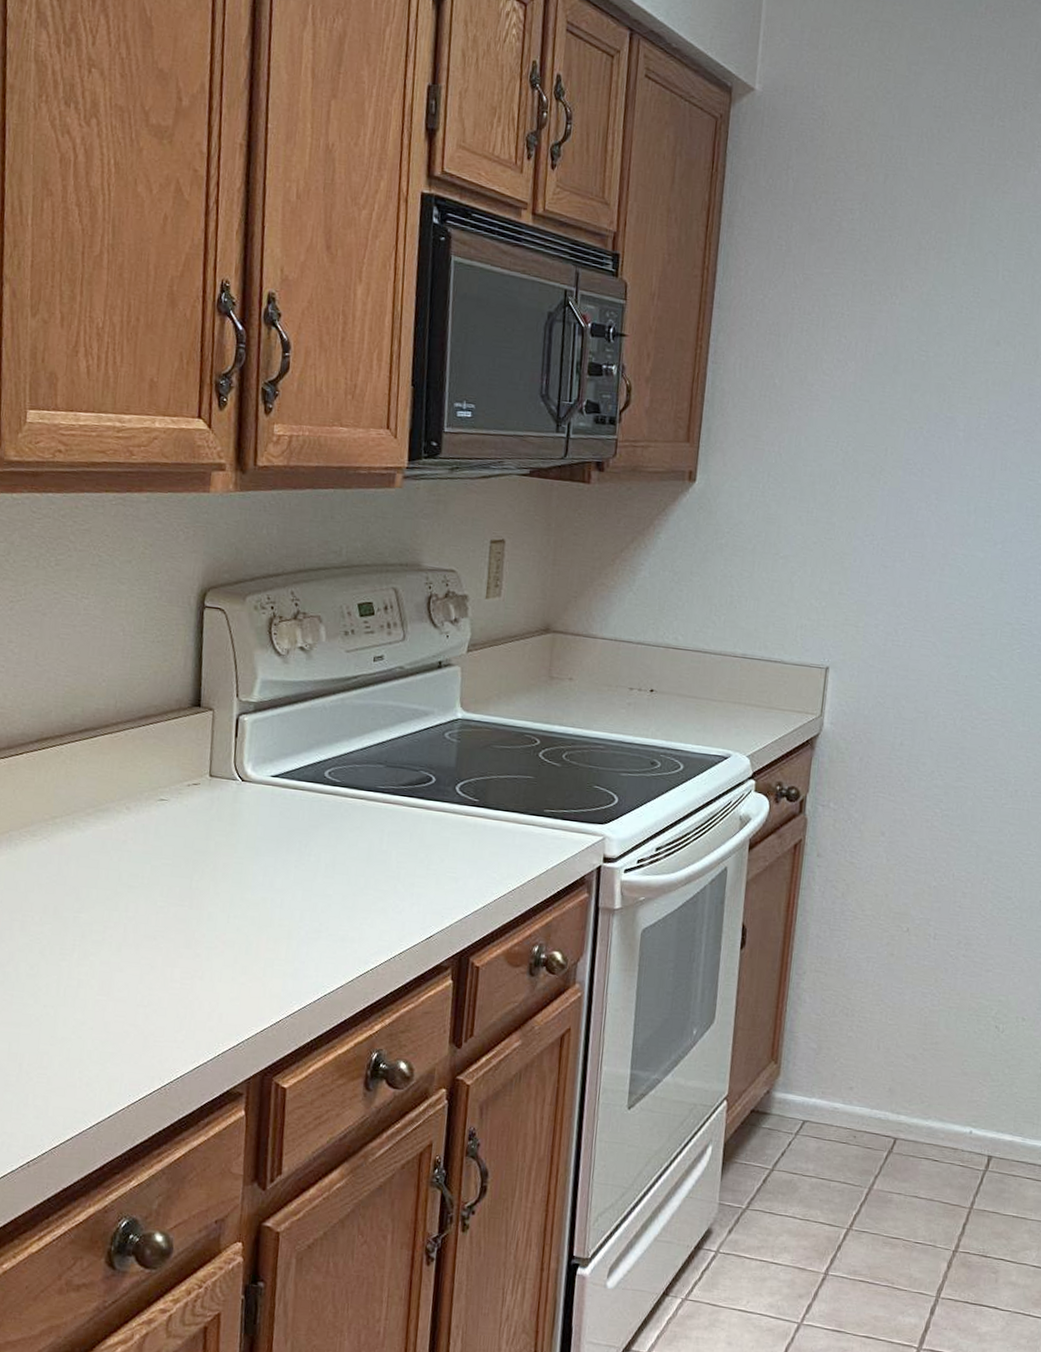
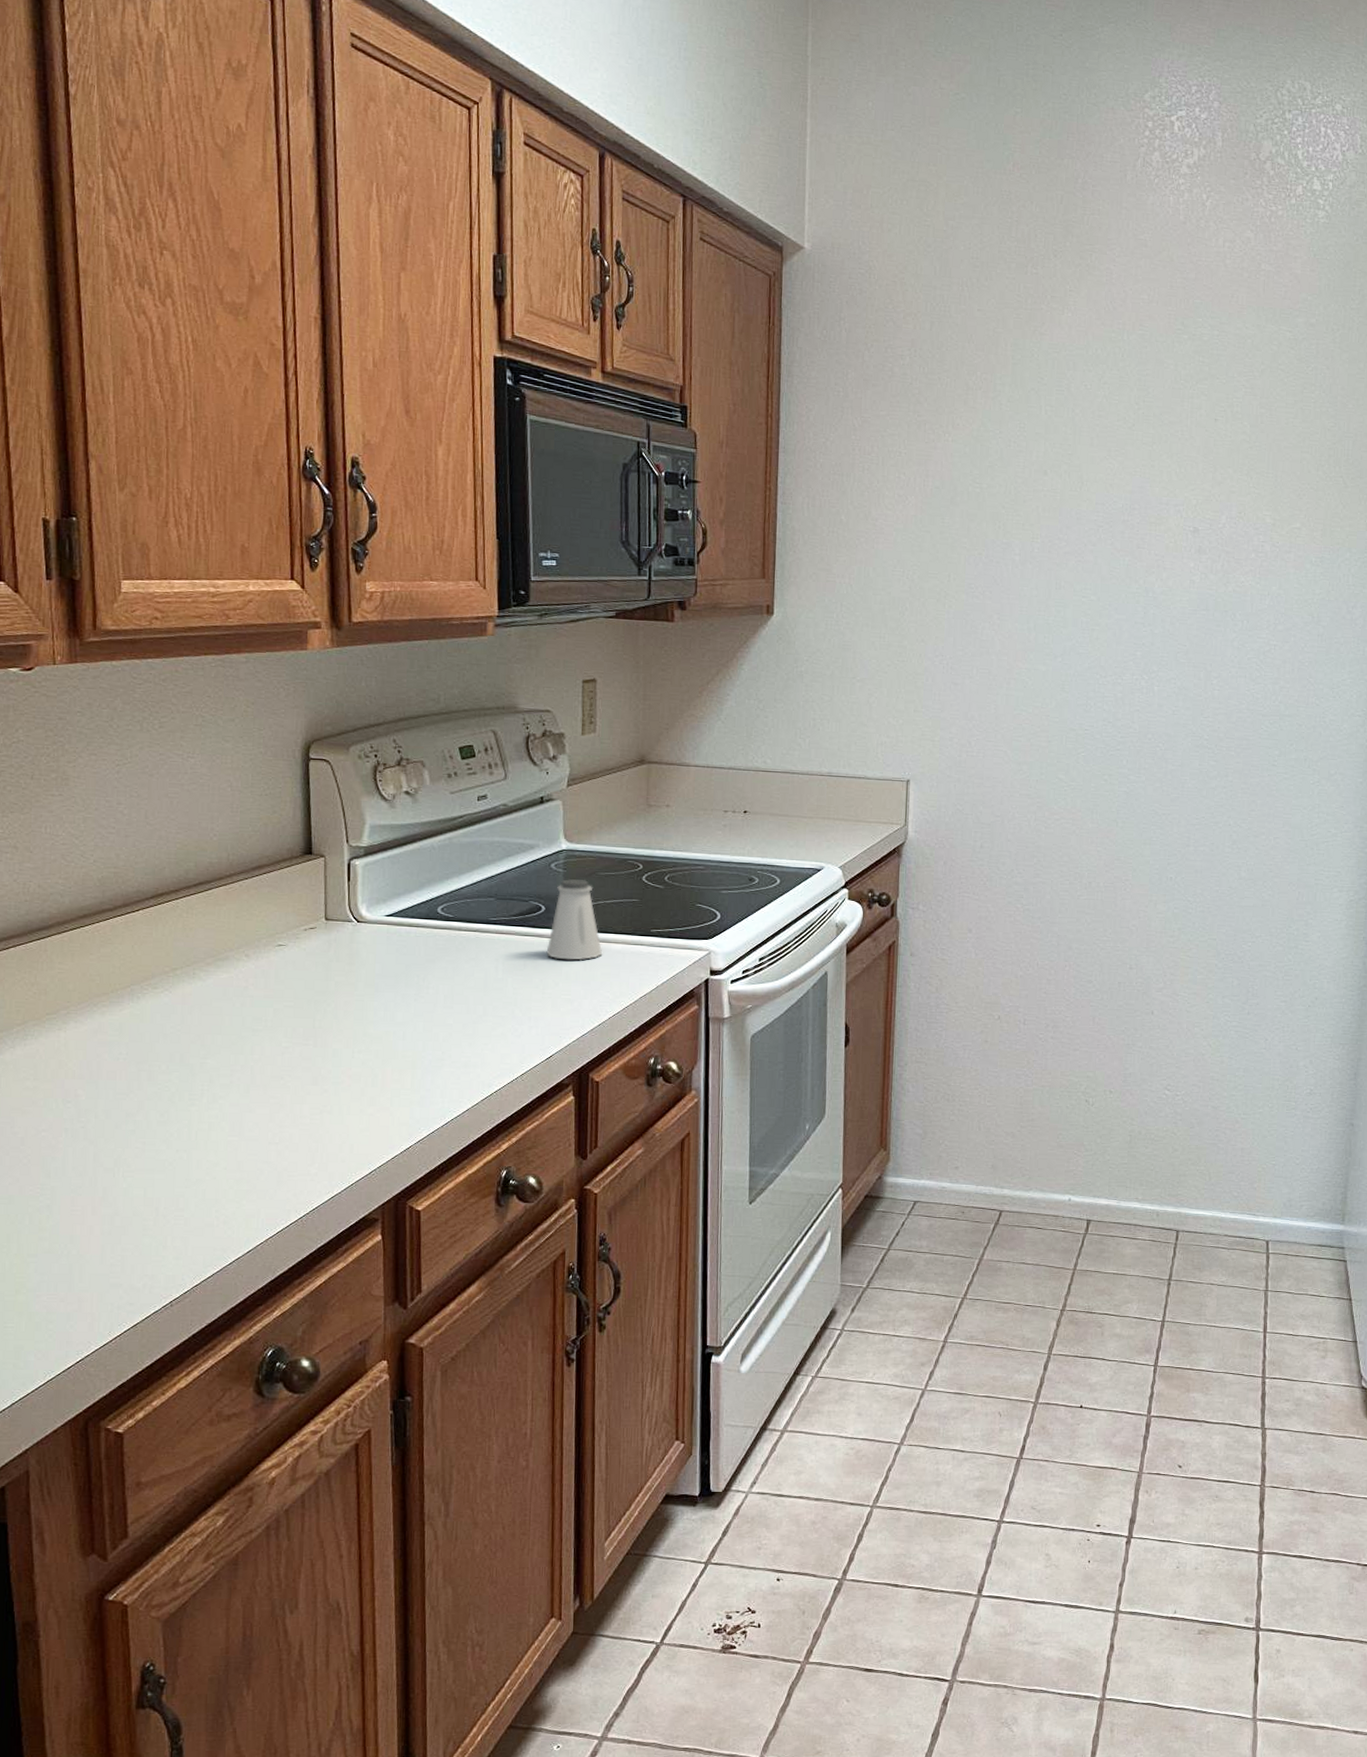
saltshaker: none [433,750,493,838] -> present [546,879,603,961]

